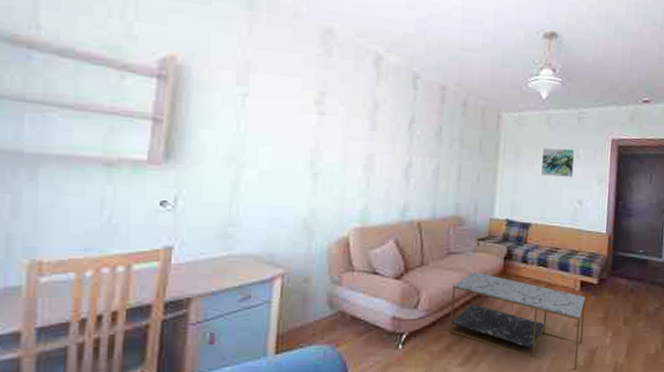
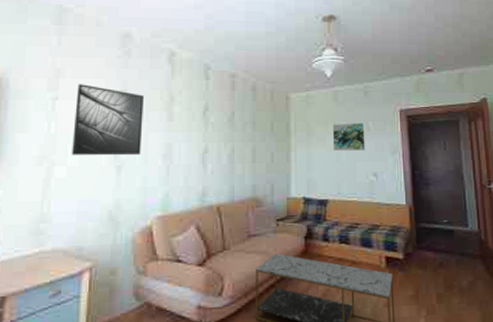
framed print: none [264,81,345,164] -> present [72,84,144,156]

